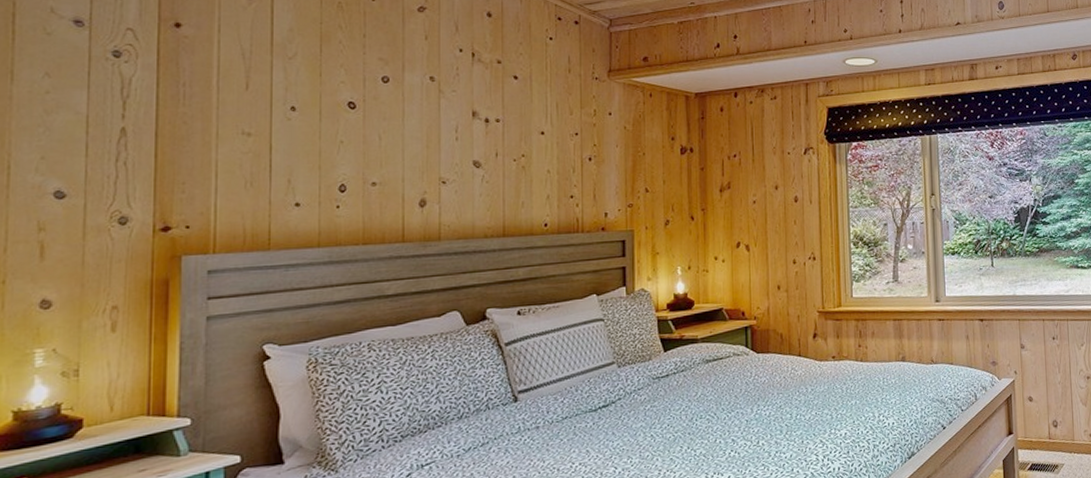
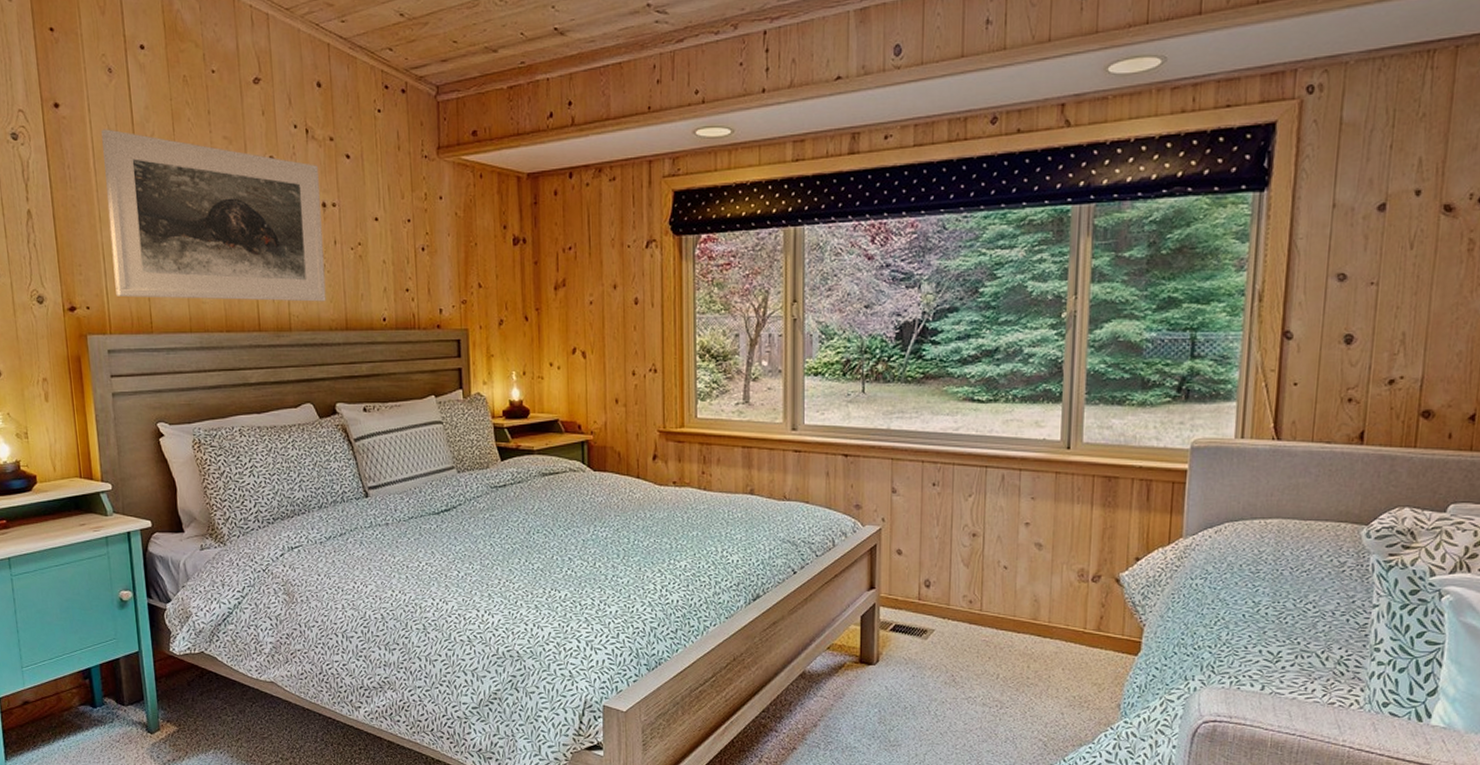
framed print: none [227,49,483,215] -> present [101,129,326,302]

